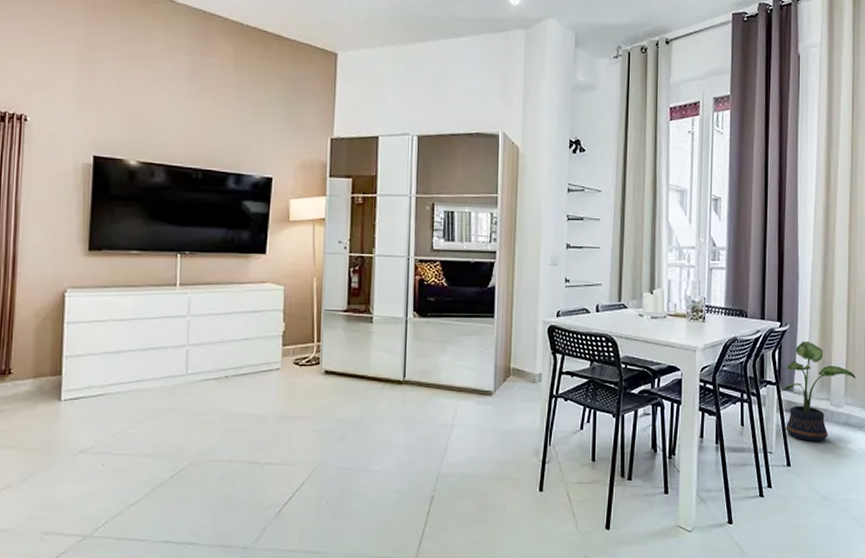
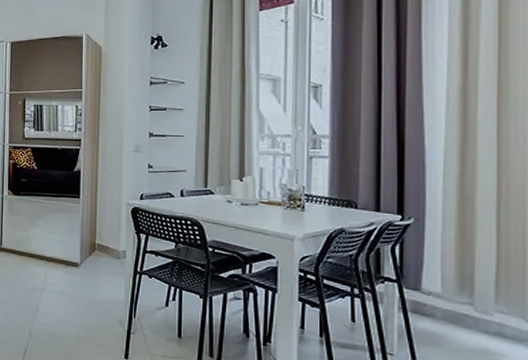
potted plant: present [779,341,856,442] -> none [401,237,511,351]

